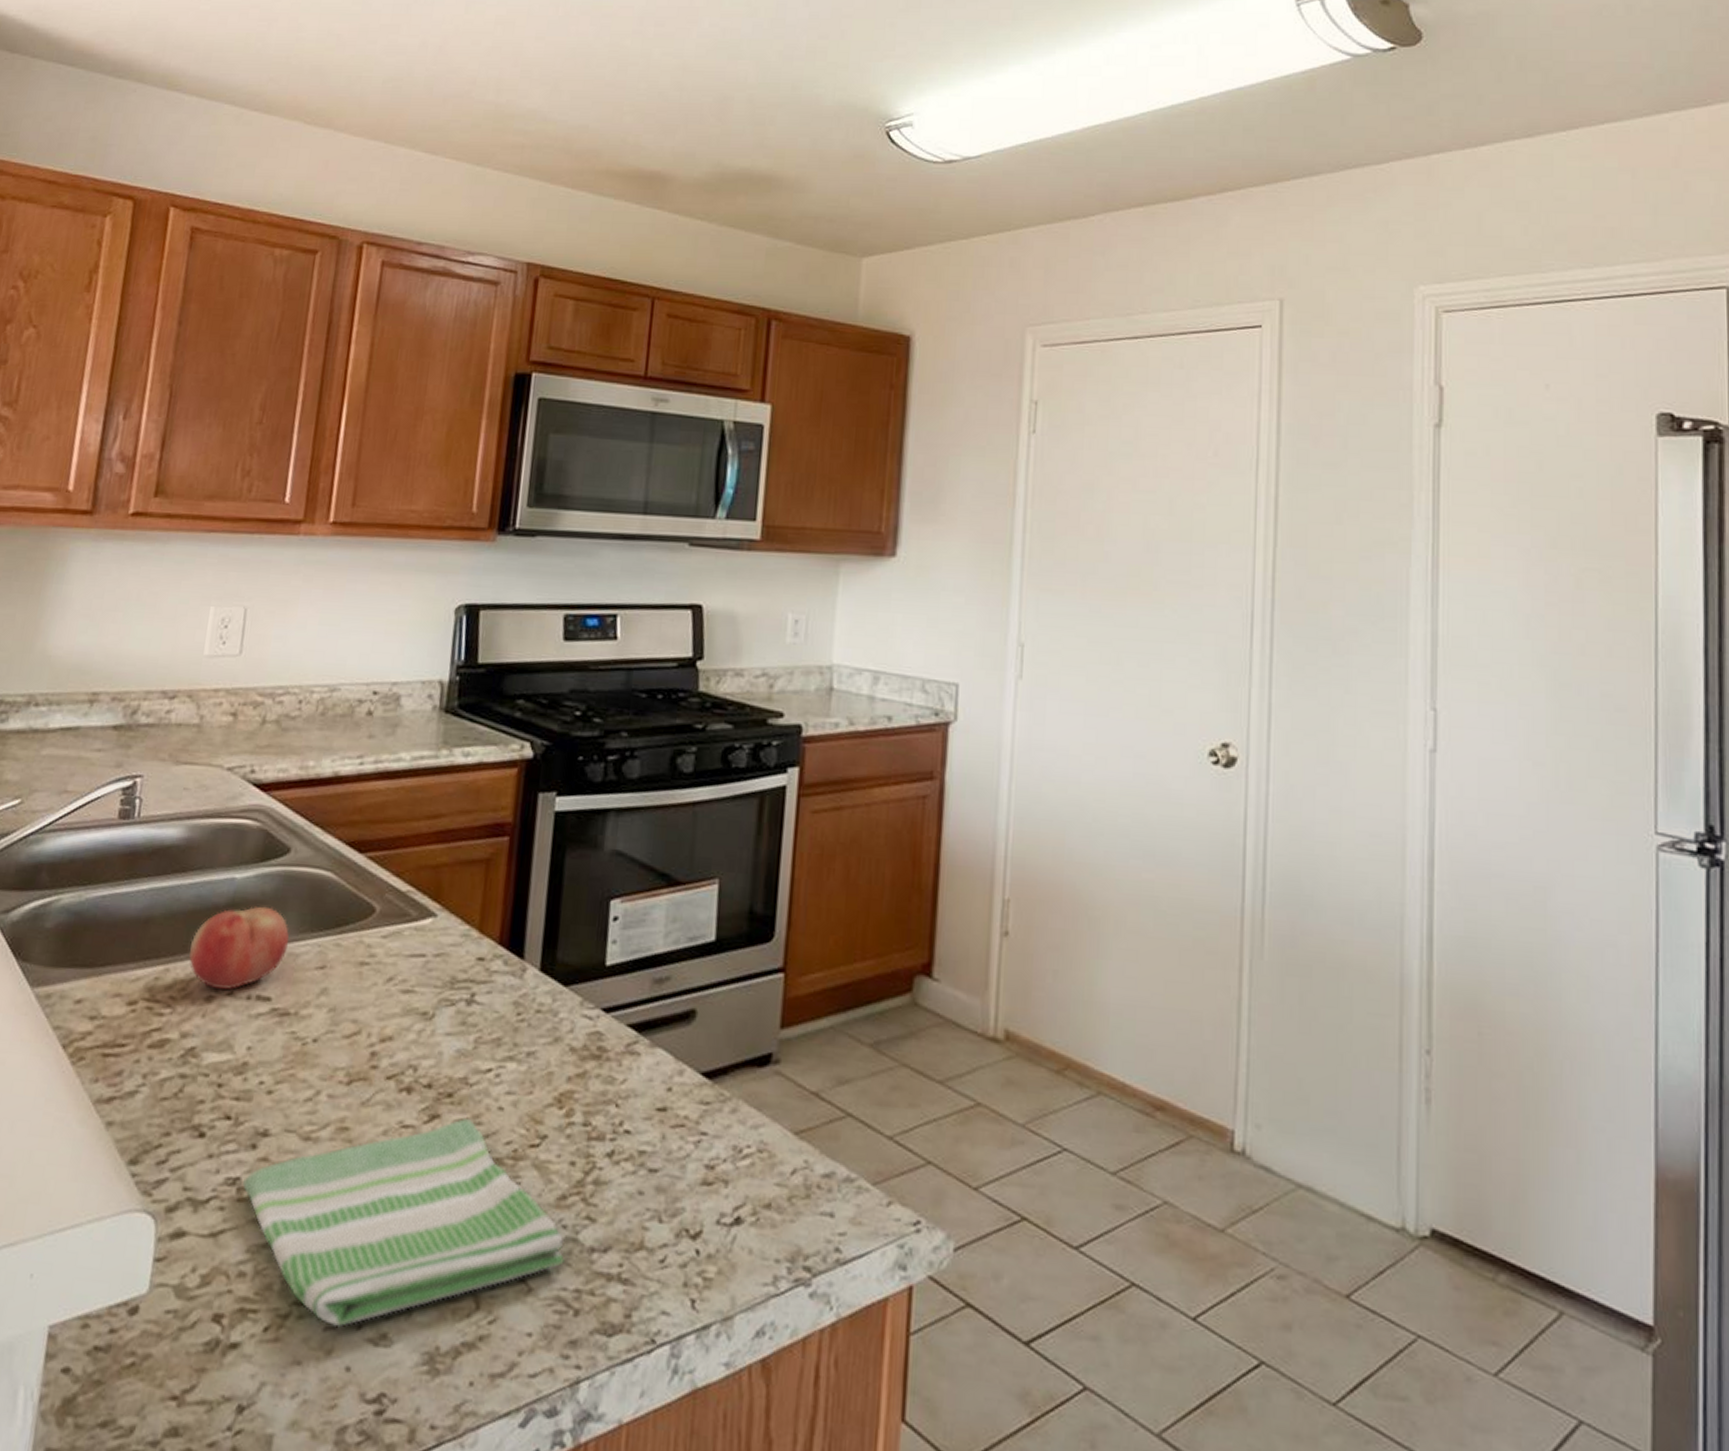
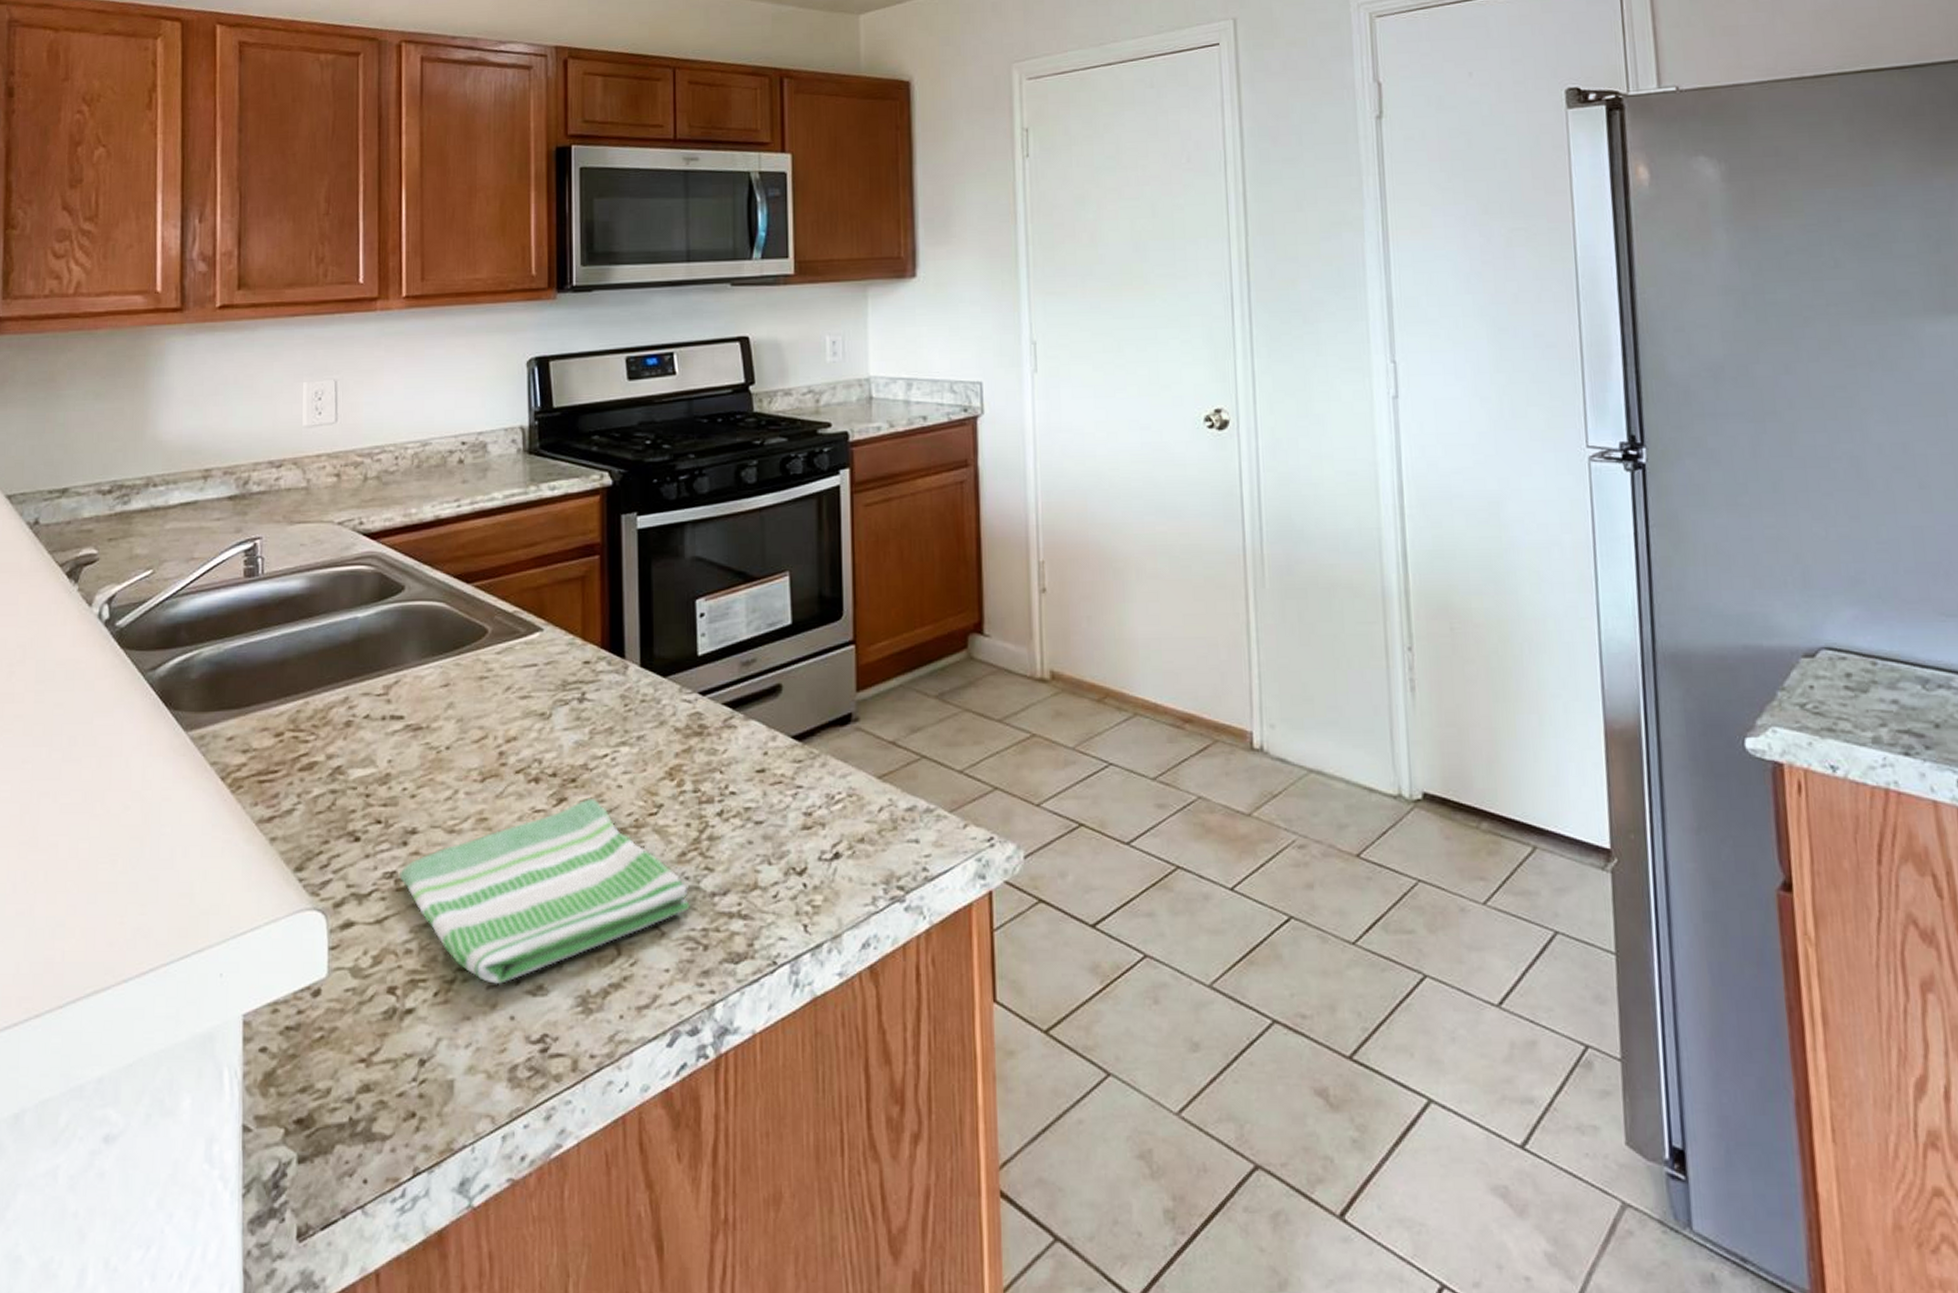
fruit: present [189,906,290,990] -> none [325,638,414,715]

